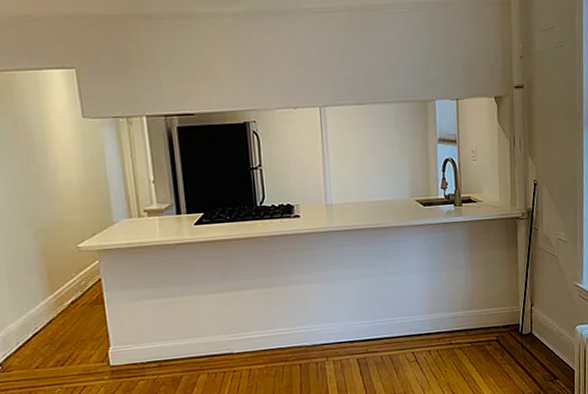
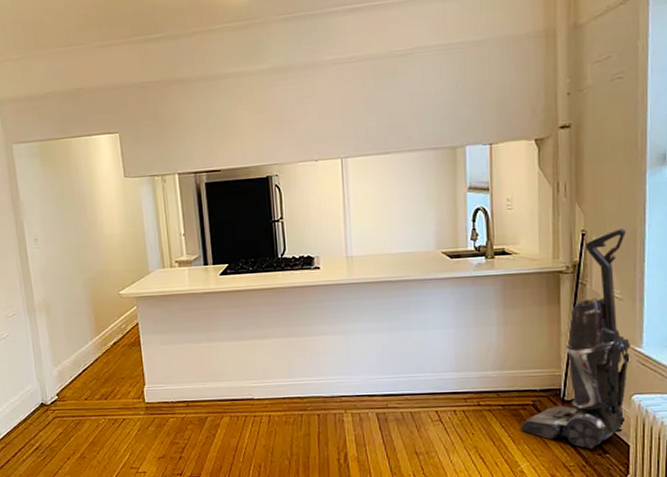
vacuum cleaner: none [486,179,575,377] -> present [520,229,632,450]

